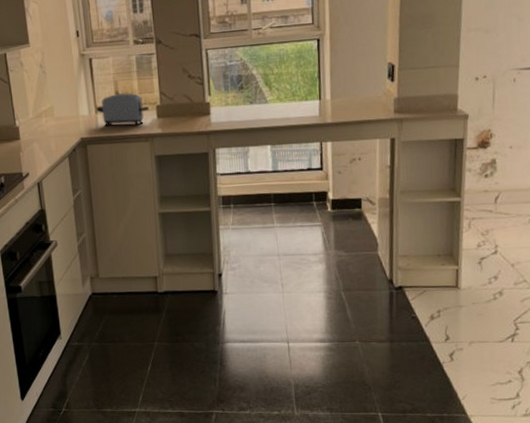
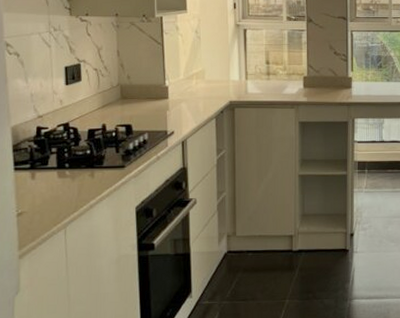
toaster: present [96,93,149,127] -> none [247,63,296,93]

